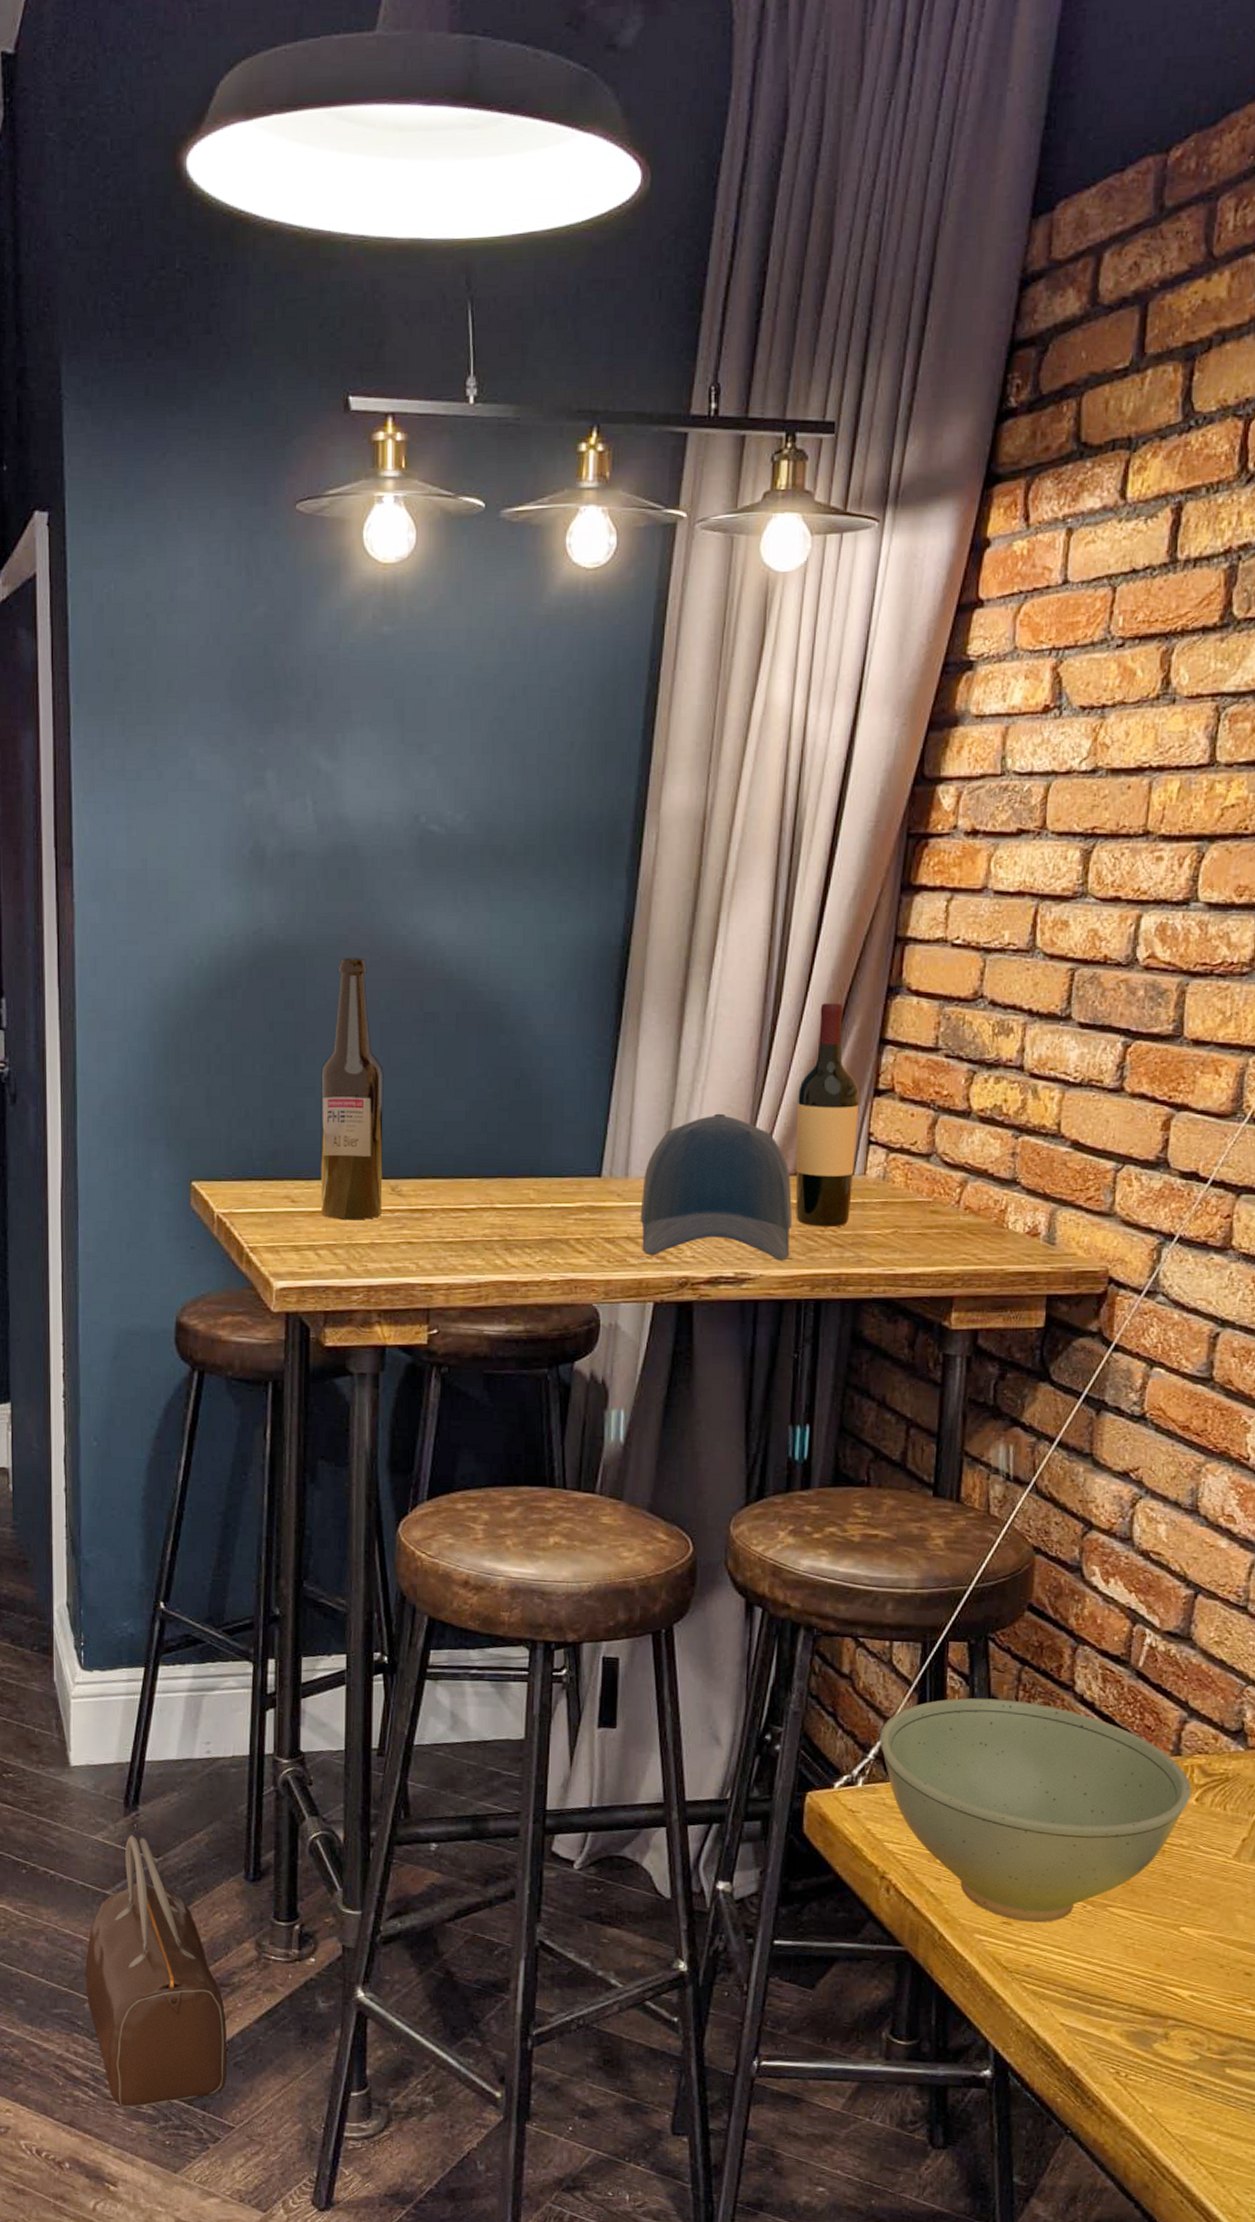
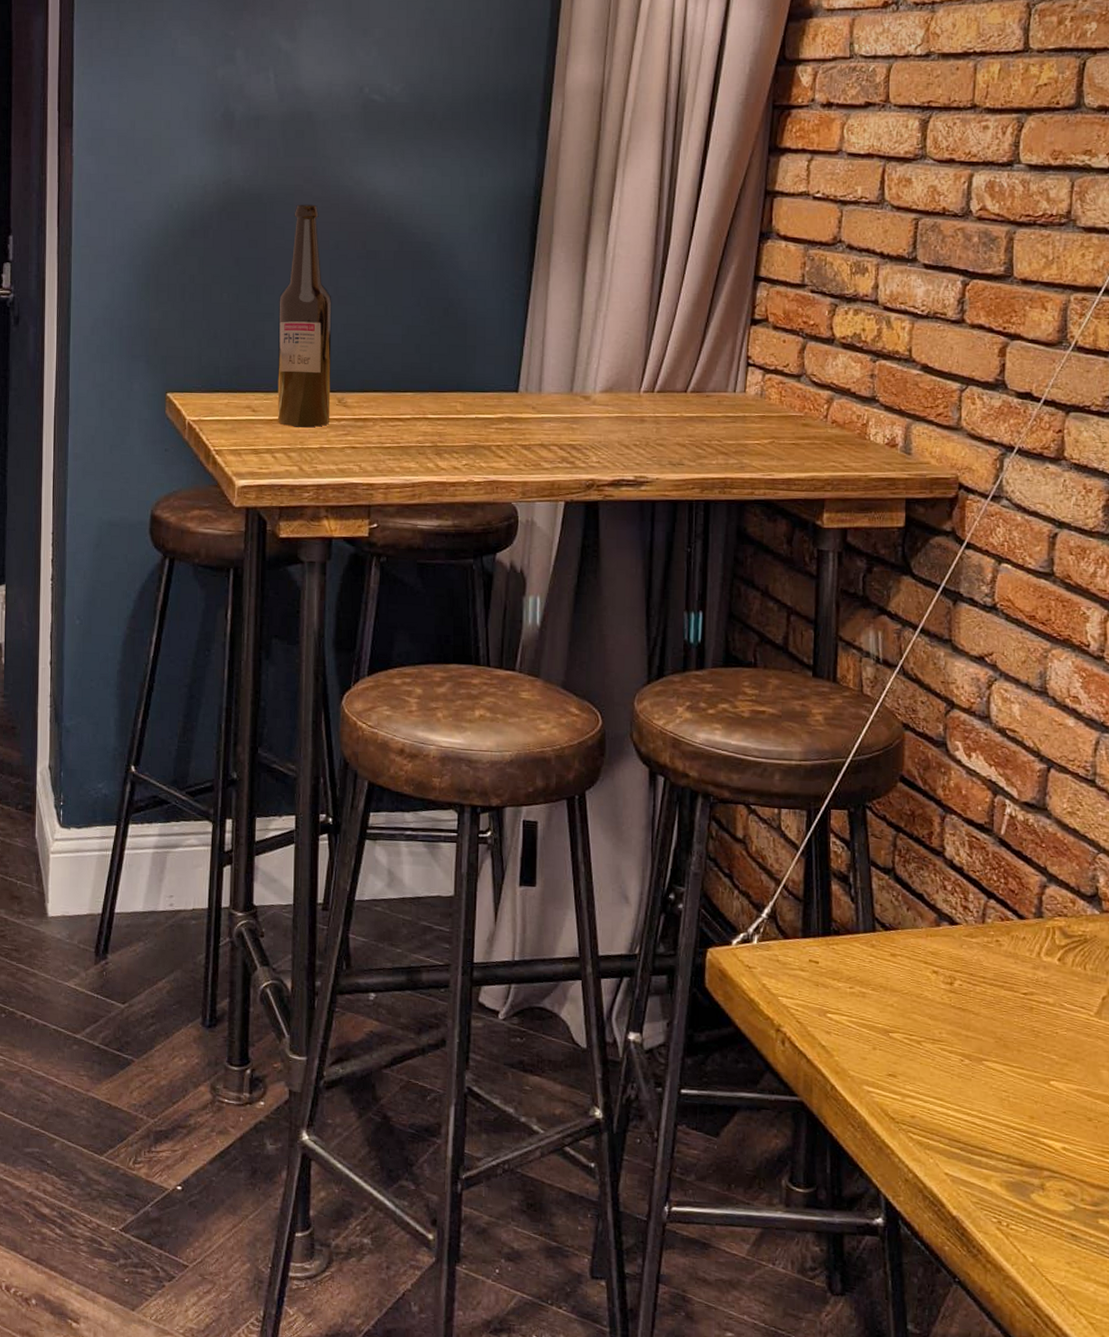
handbag: present [85,1835,228,2108] -> none [55,982,183,1246]
baseball cap: present [640,1113,793,1261] -> none [552,338,684,466]
wine bottle: present [795,1003,860,1228] -> none [685,246,739,438]
bowl: present [880,1697,1192,1923] -> none [772,861,1054,1076]

